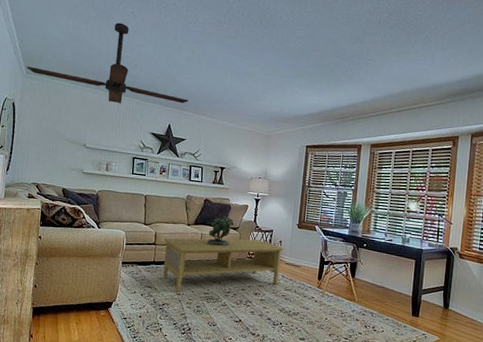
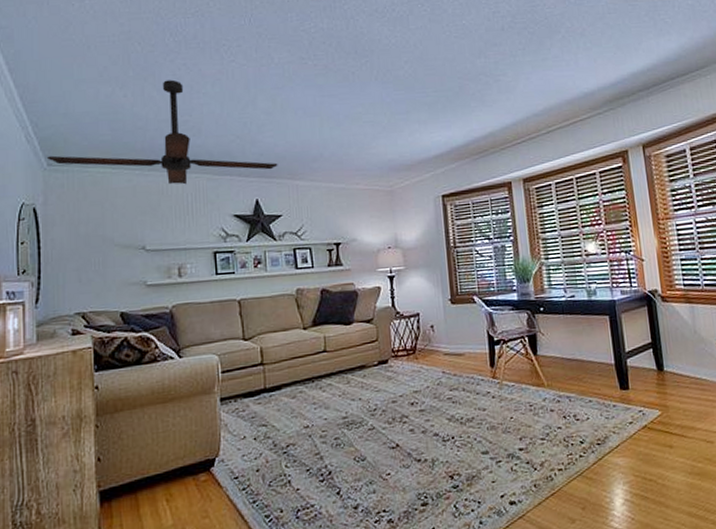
coffee table: present [163,238,284,293] -> none [274,329,440,425]
potted plant: present [207,215,234,247] -> none [333,307,366,350]

